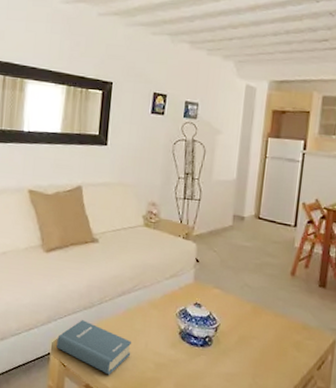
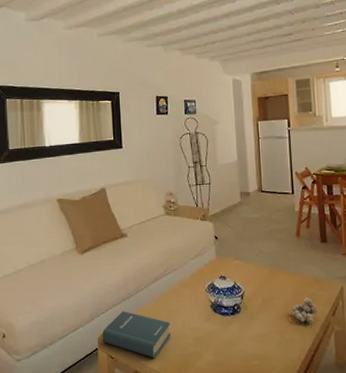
decorative ball: none [270,344,302,373] -> present [291,298,318,324]

